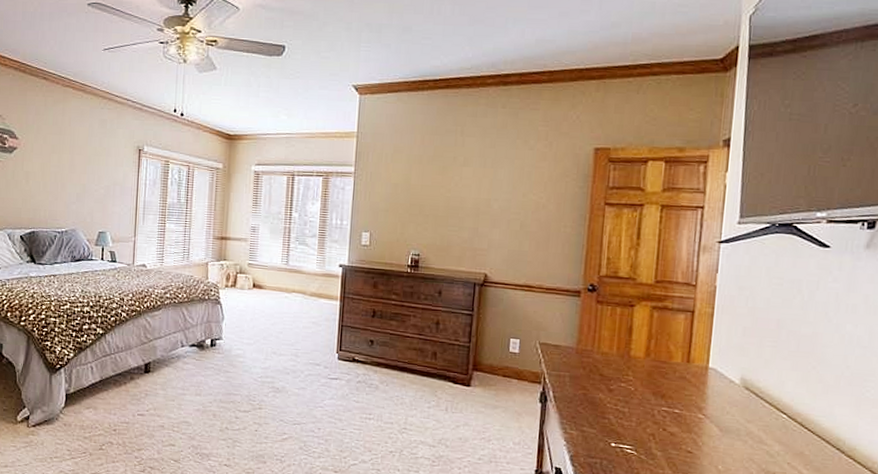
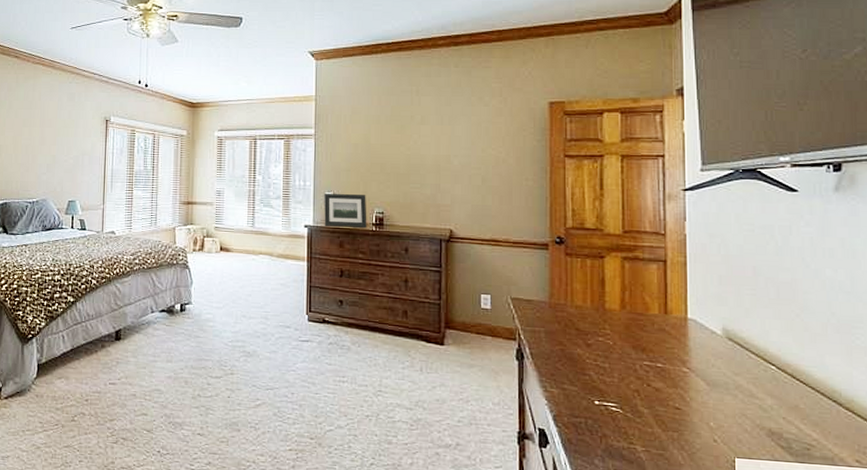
picture frame: none [359,234,403,269] -> present [323,194,367,228]

